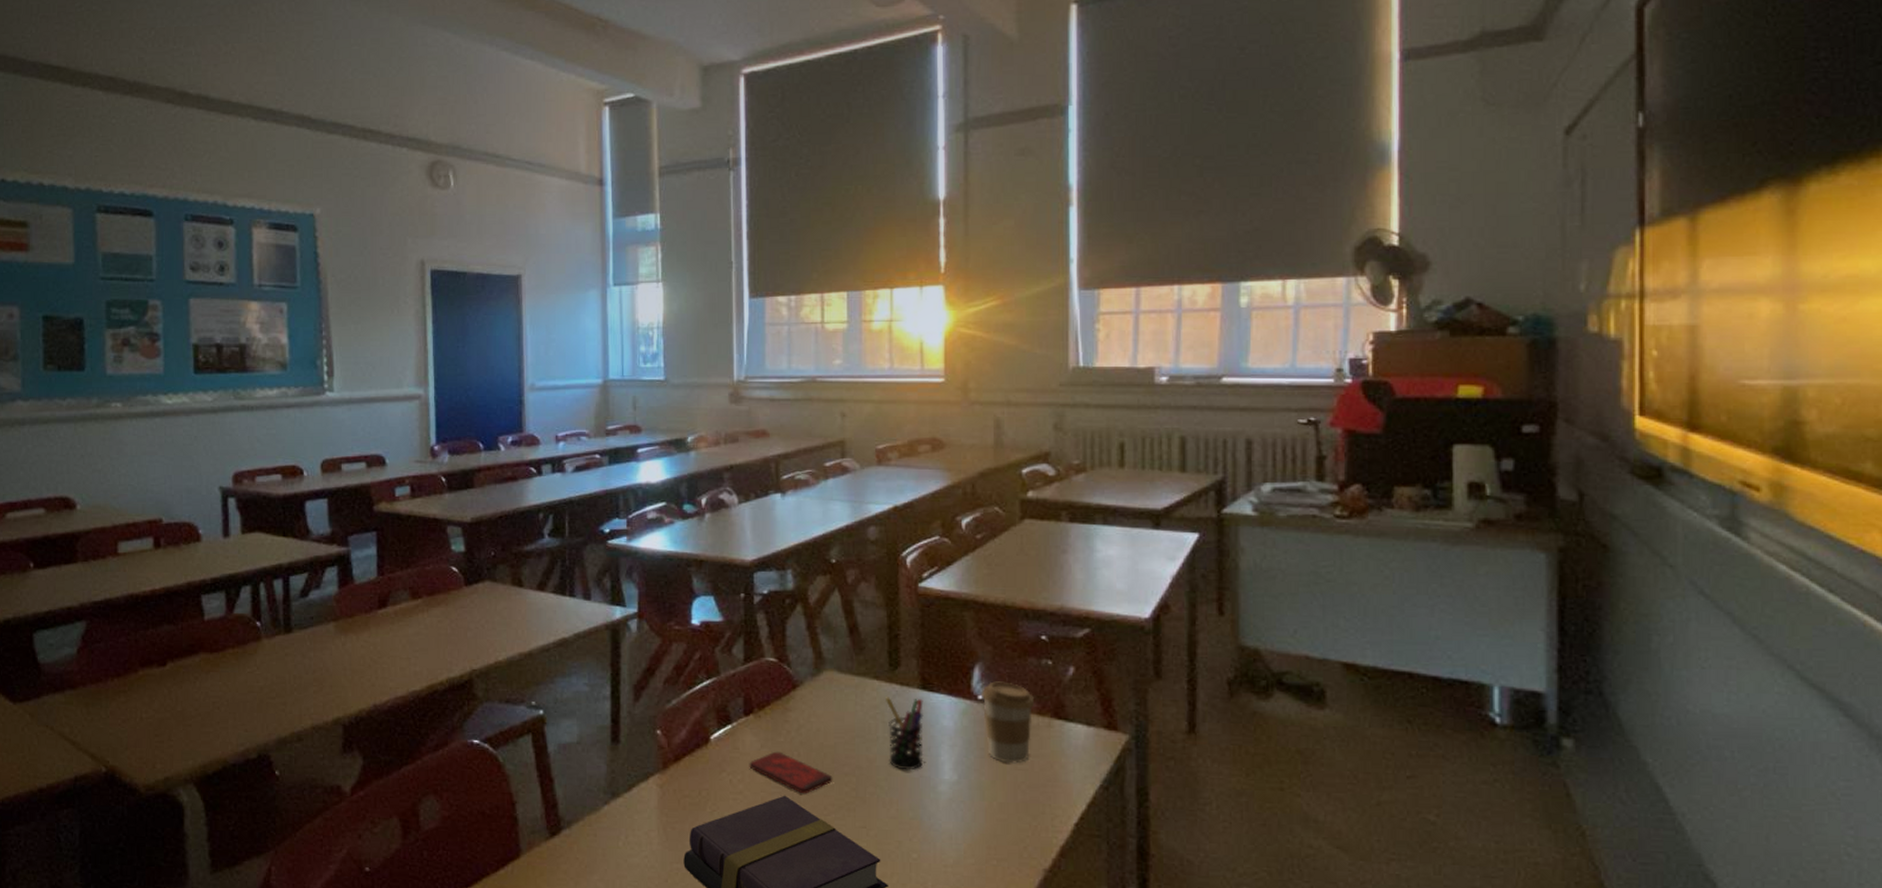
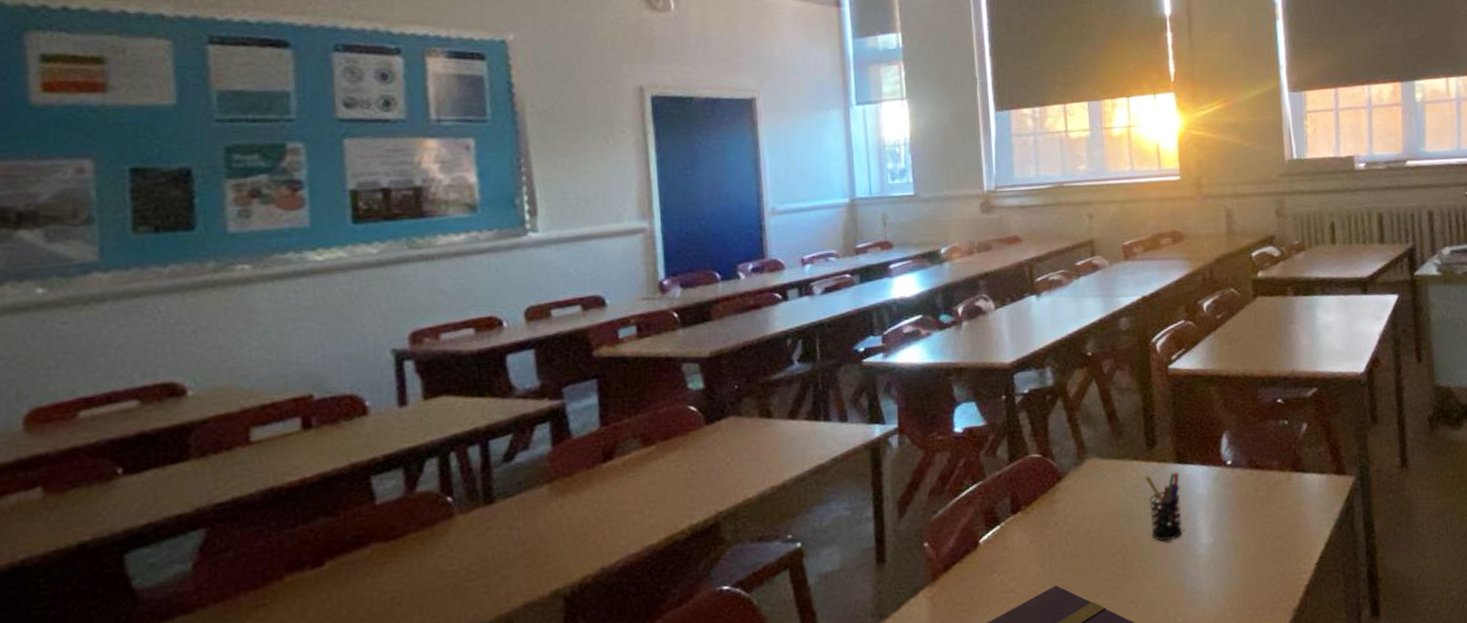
smartphone: present [749,751,833,794] -> none [1019,543,1101,581]
coffee cup: present [982,681,1034,764] -> none [1230,445,1275,519]

